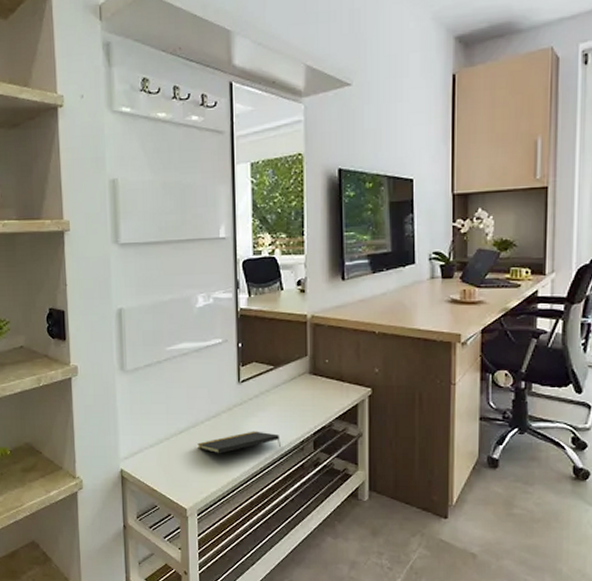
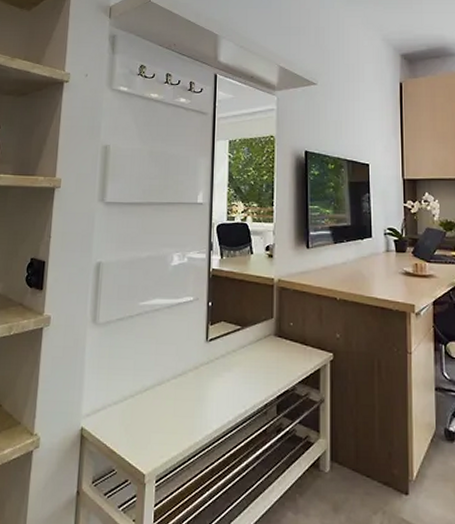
notepad: present [197,431,281,454] -> none [161,391,244,415]

